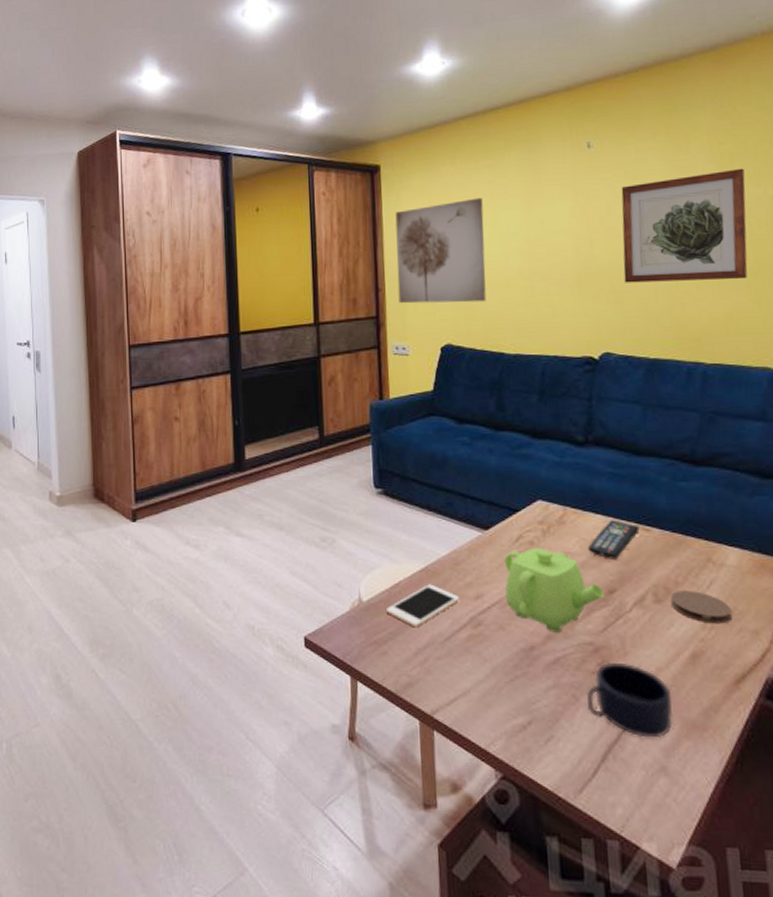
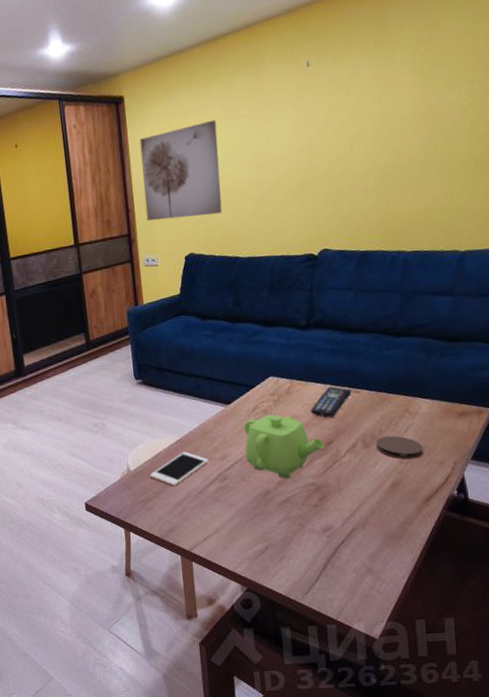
mug: present [586,662,674,739] -> none [310,496,378,550]
wall art: present [621,168,748,283] -> none [336,76,443,188]

